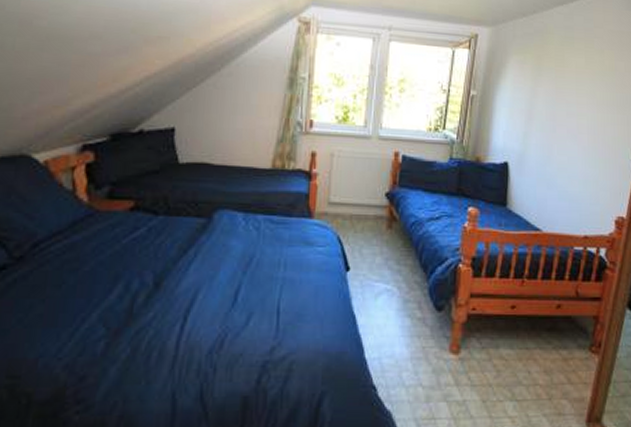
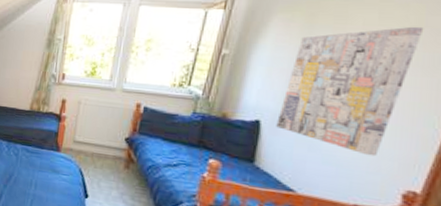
wall art: none [521,70,615,189] -> present [276,26,424,157]

